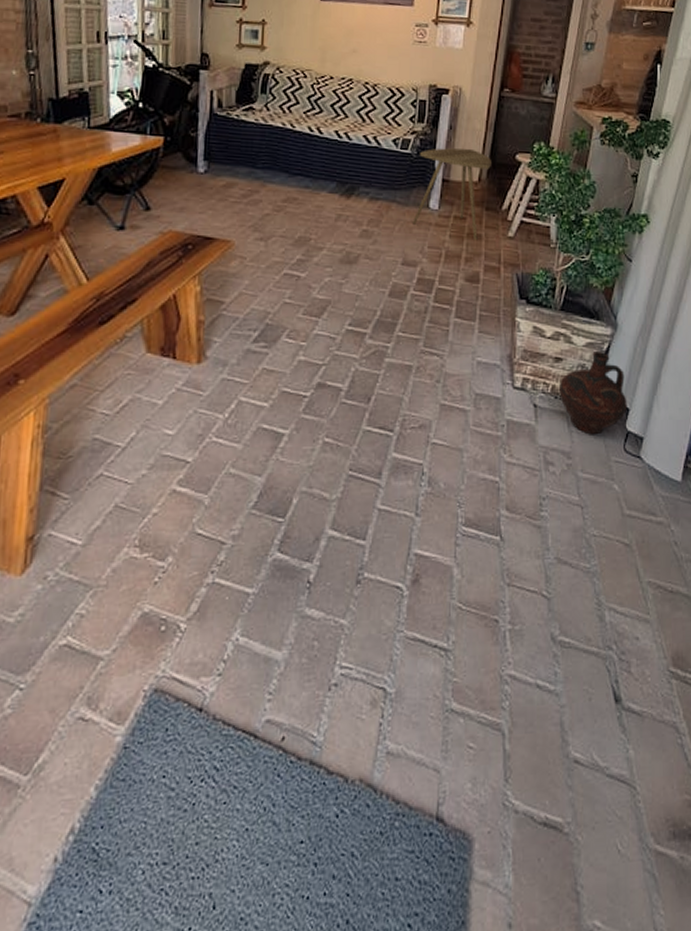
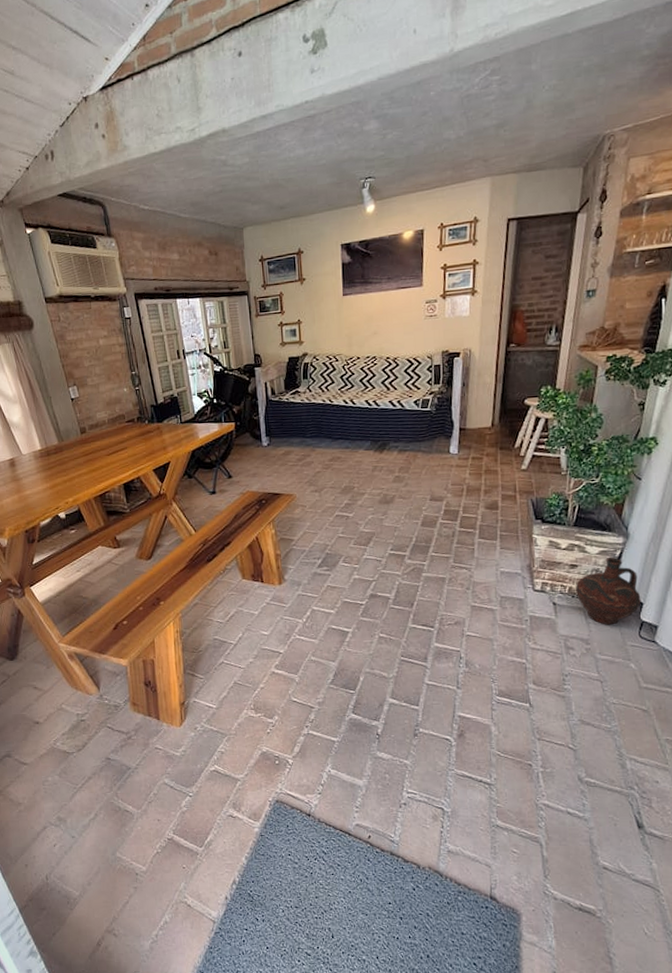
side table: present [412,148,491,241] -> none [436,400,502,476]

